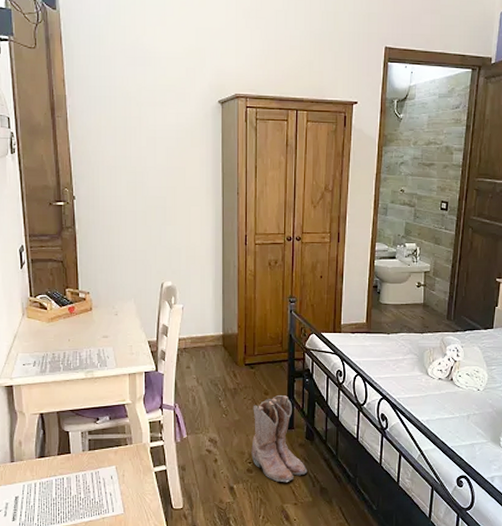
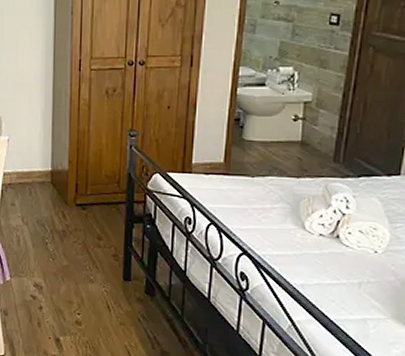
boots: present [251,395,308,483] -> none [81,241,146,341]

